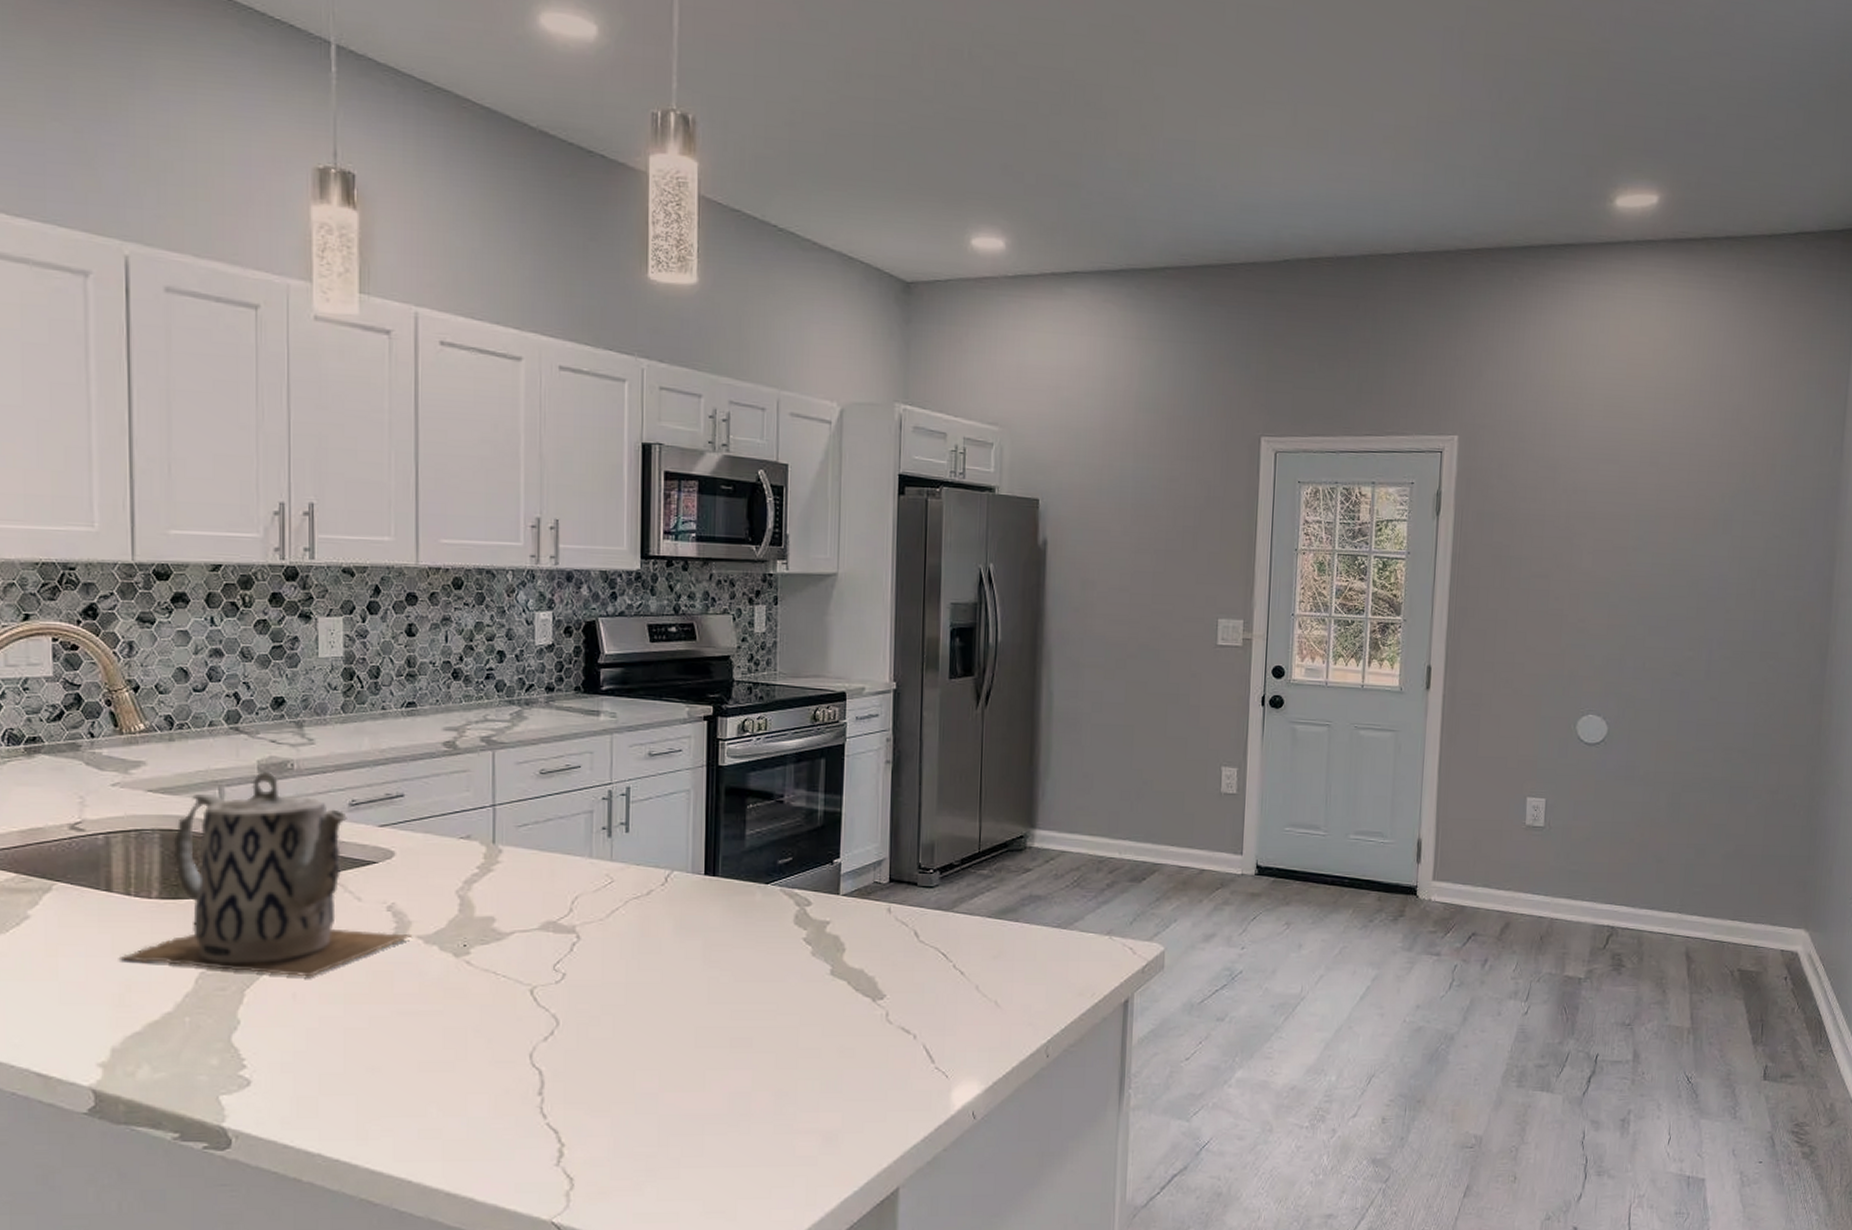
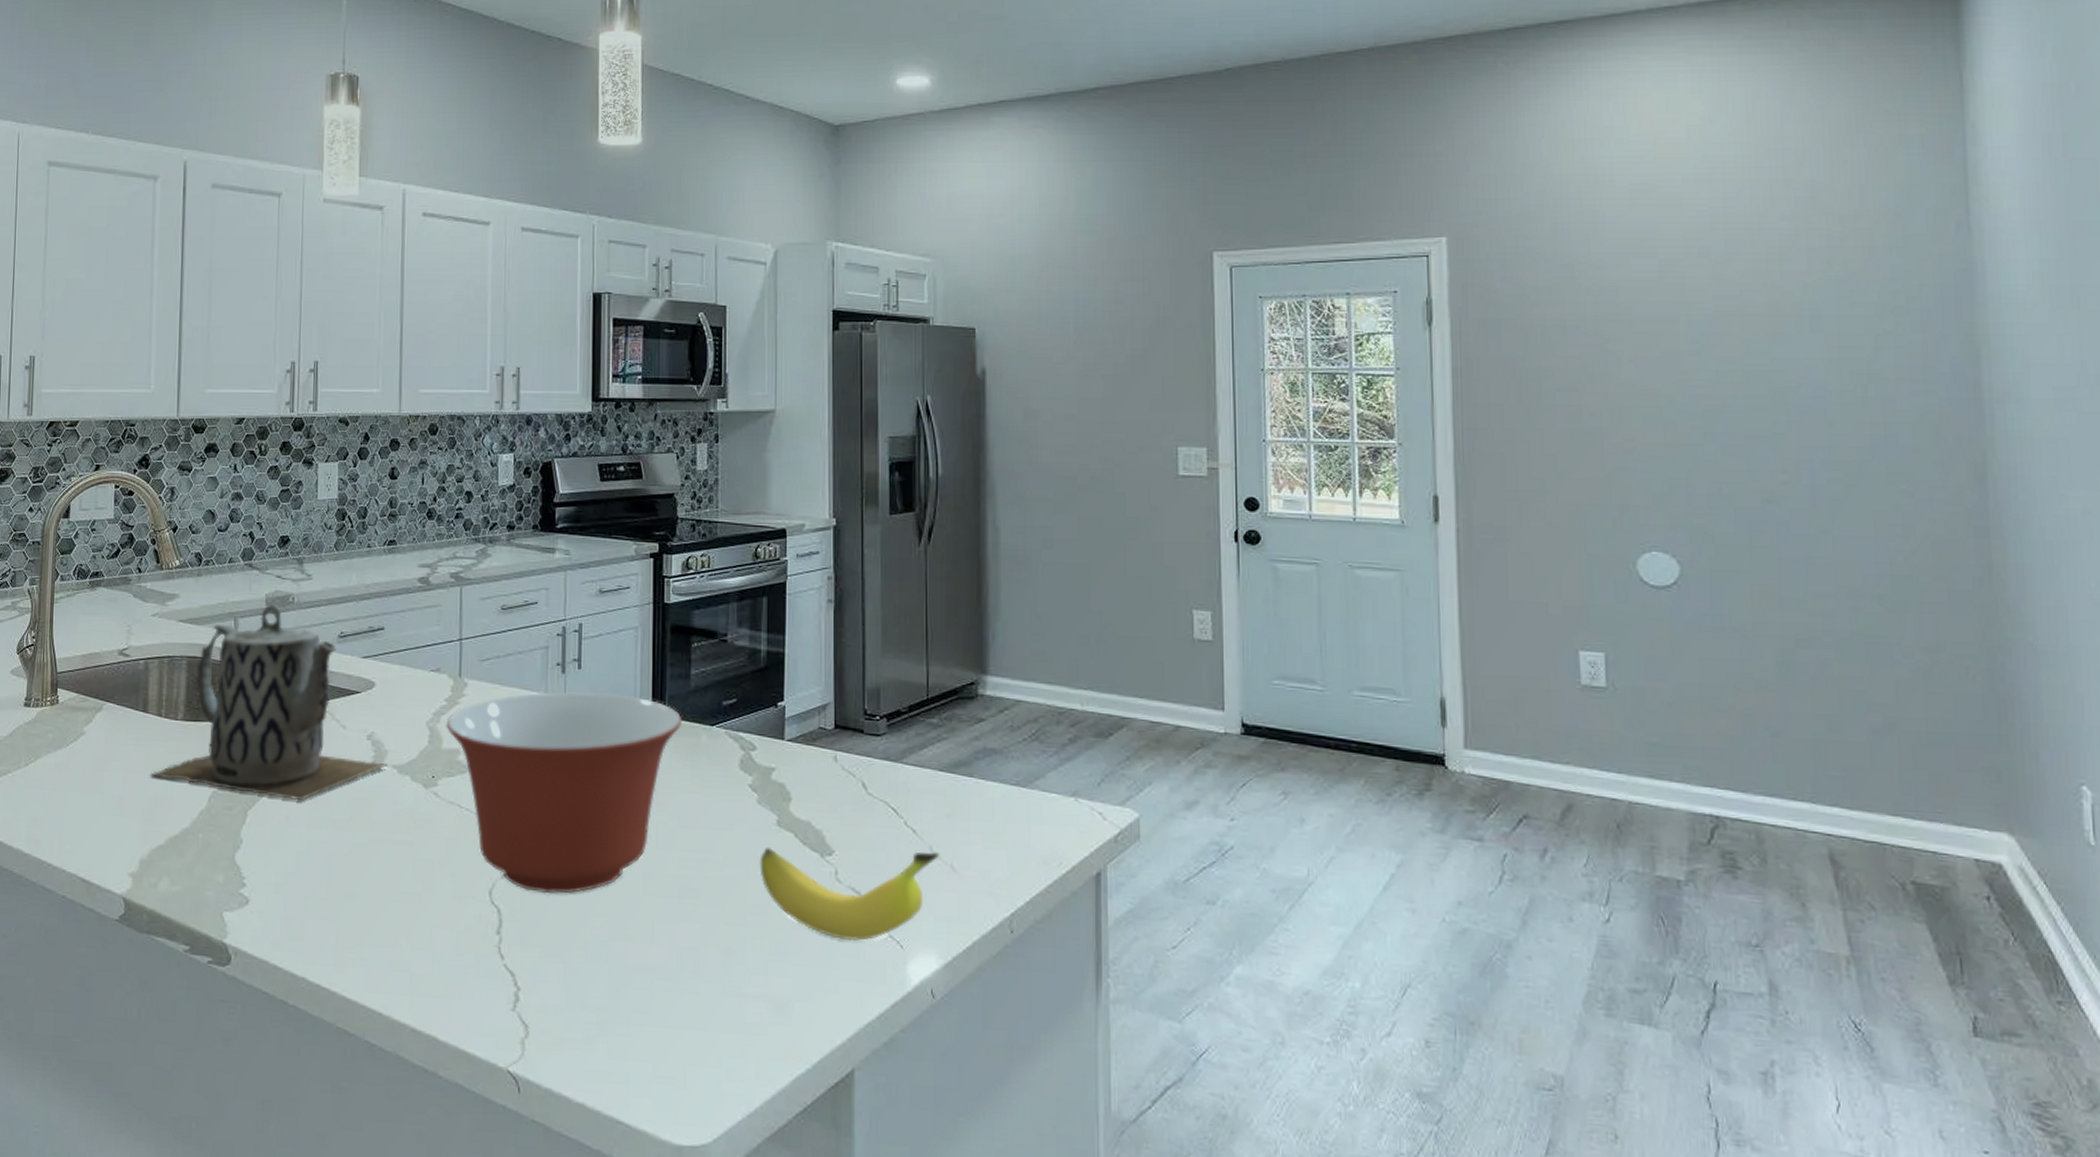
mixing bowl: none [478,855,737,1053] -> present [446,692,683,894]
banana: none [812,991,986,1074] -> present [759,846,940,941]

